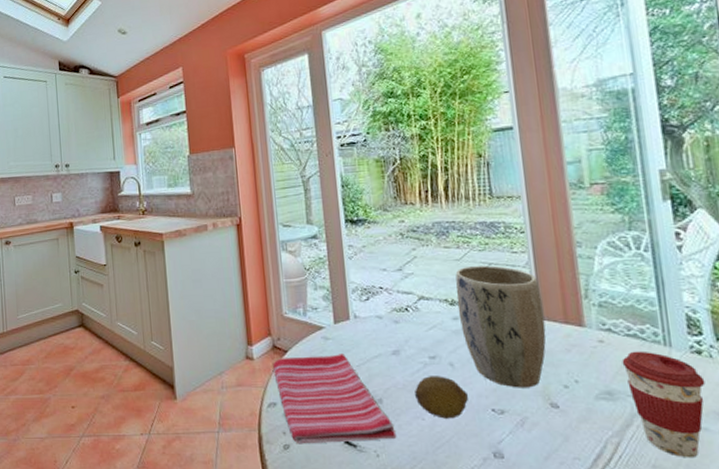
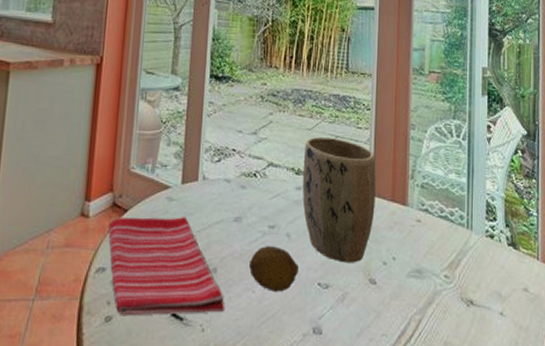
coffee cup: present [622,351,705,458] -> none [433,232,493,336]

